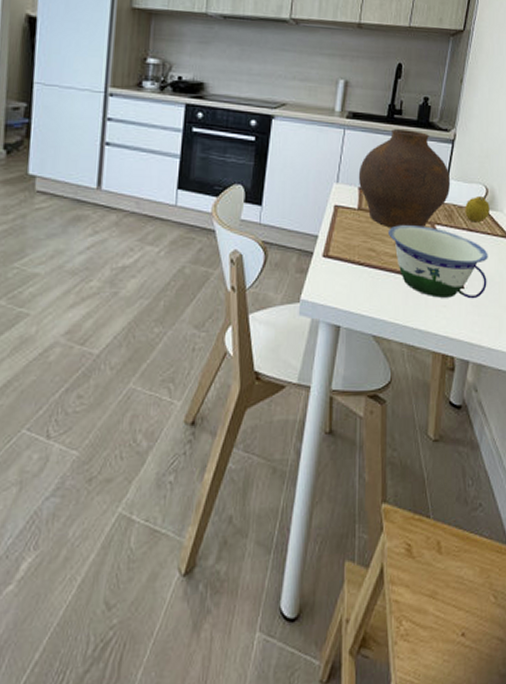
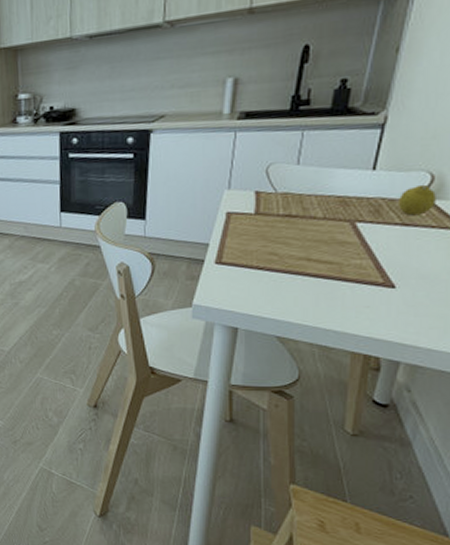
vase: present [358,129,451,228] -> none [254,120,379,230]
bowl: present [389,225,488,299] -> none [294,224,432,299]

